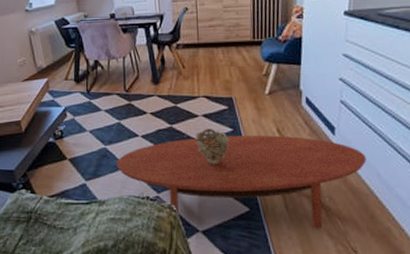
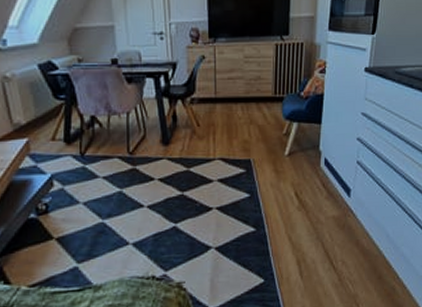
coffee table: present [116,135,366,229] -> none [116,199,377,295]
decorative bowl: present [195,129,229,165] -> none [209,195,245,236]

